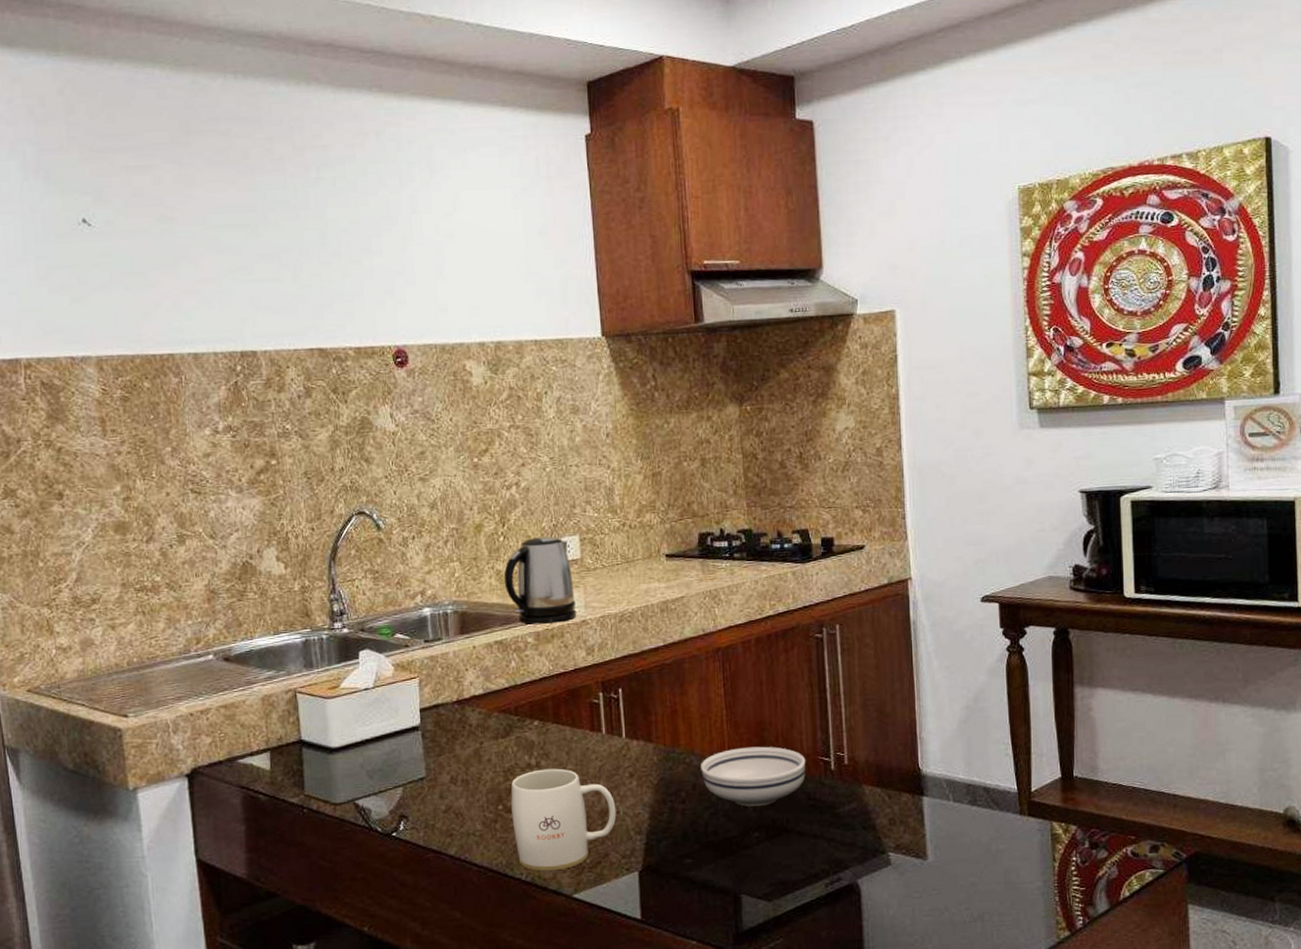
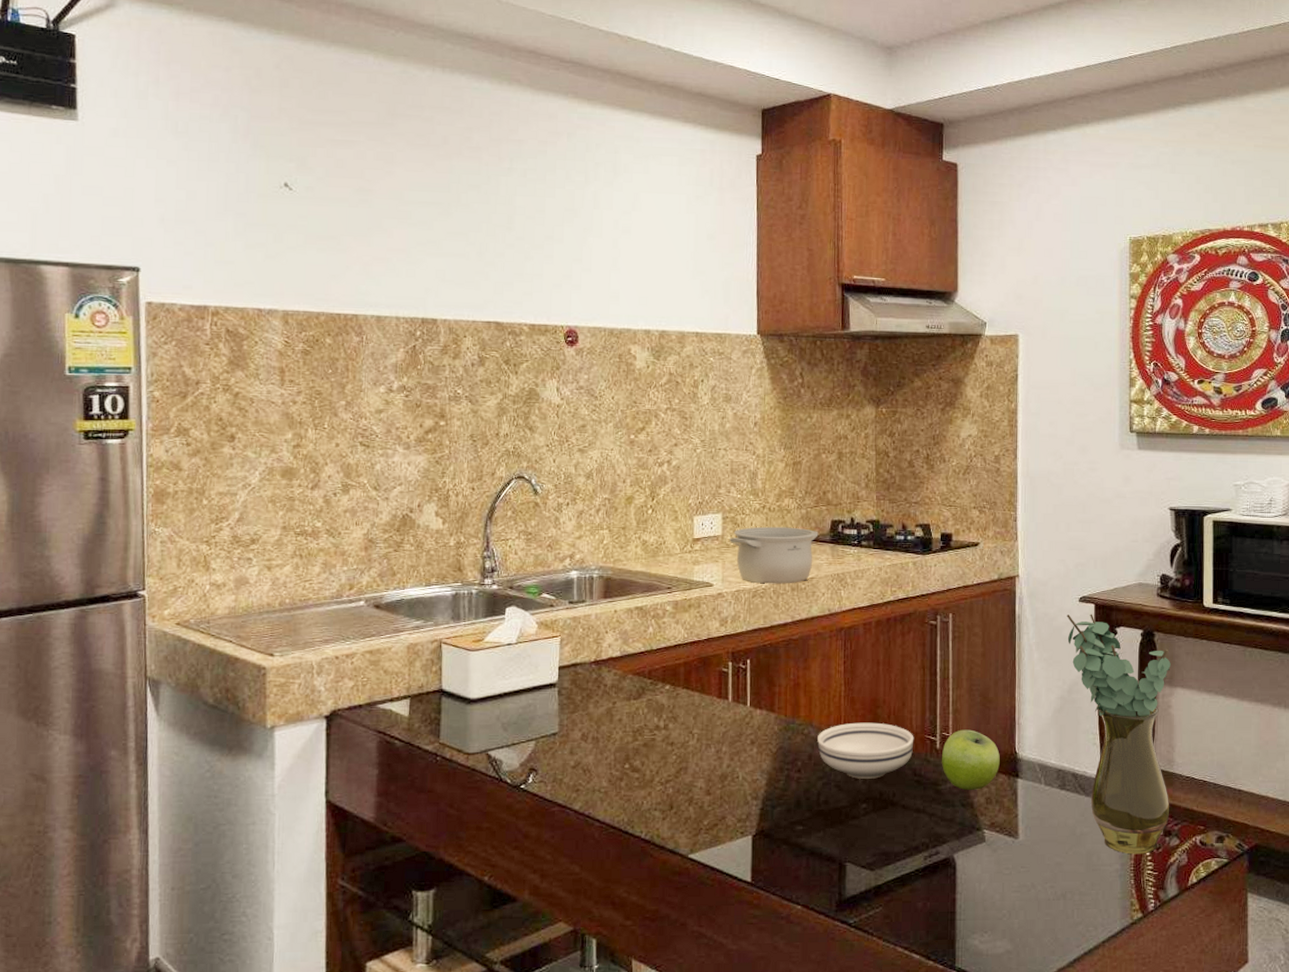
kettle: present [503,536,576,625] -> none [649,512,714,595]
mug: present [510,768,617,872] -> none [637,732,736,831]
cooking pot: none [589,544,686,608] -> present [730,526,819,584]
fruit: none [837,747,902,812] -> present [941,729,1000,790]
vase: none [968,614,1096,870] -> present [1067,614,1171,855]

